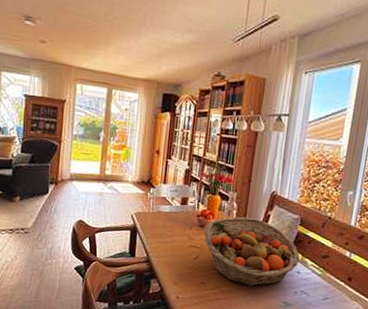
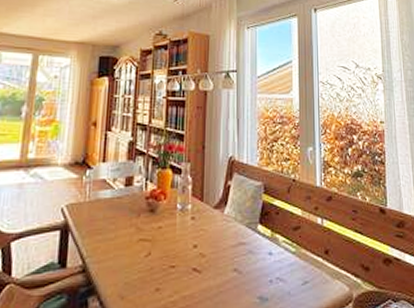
fruit basket: present [204,216,300,287] -> none [155,193,270,283]

